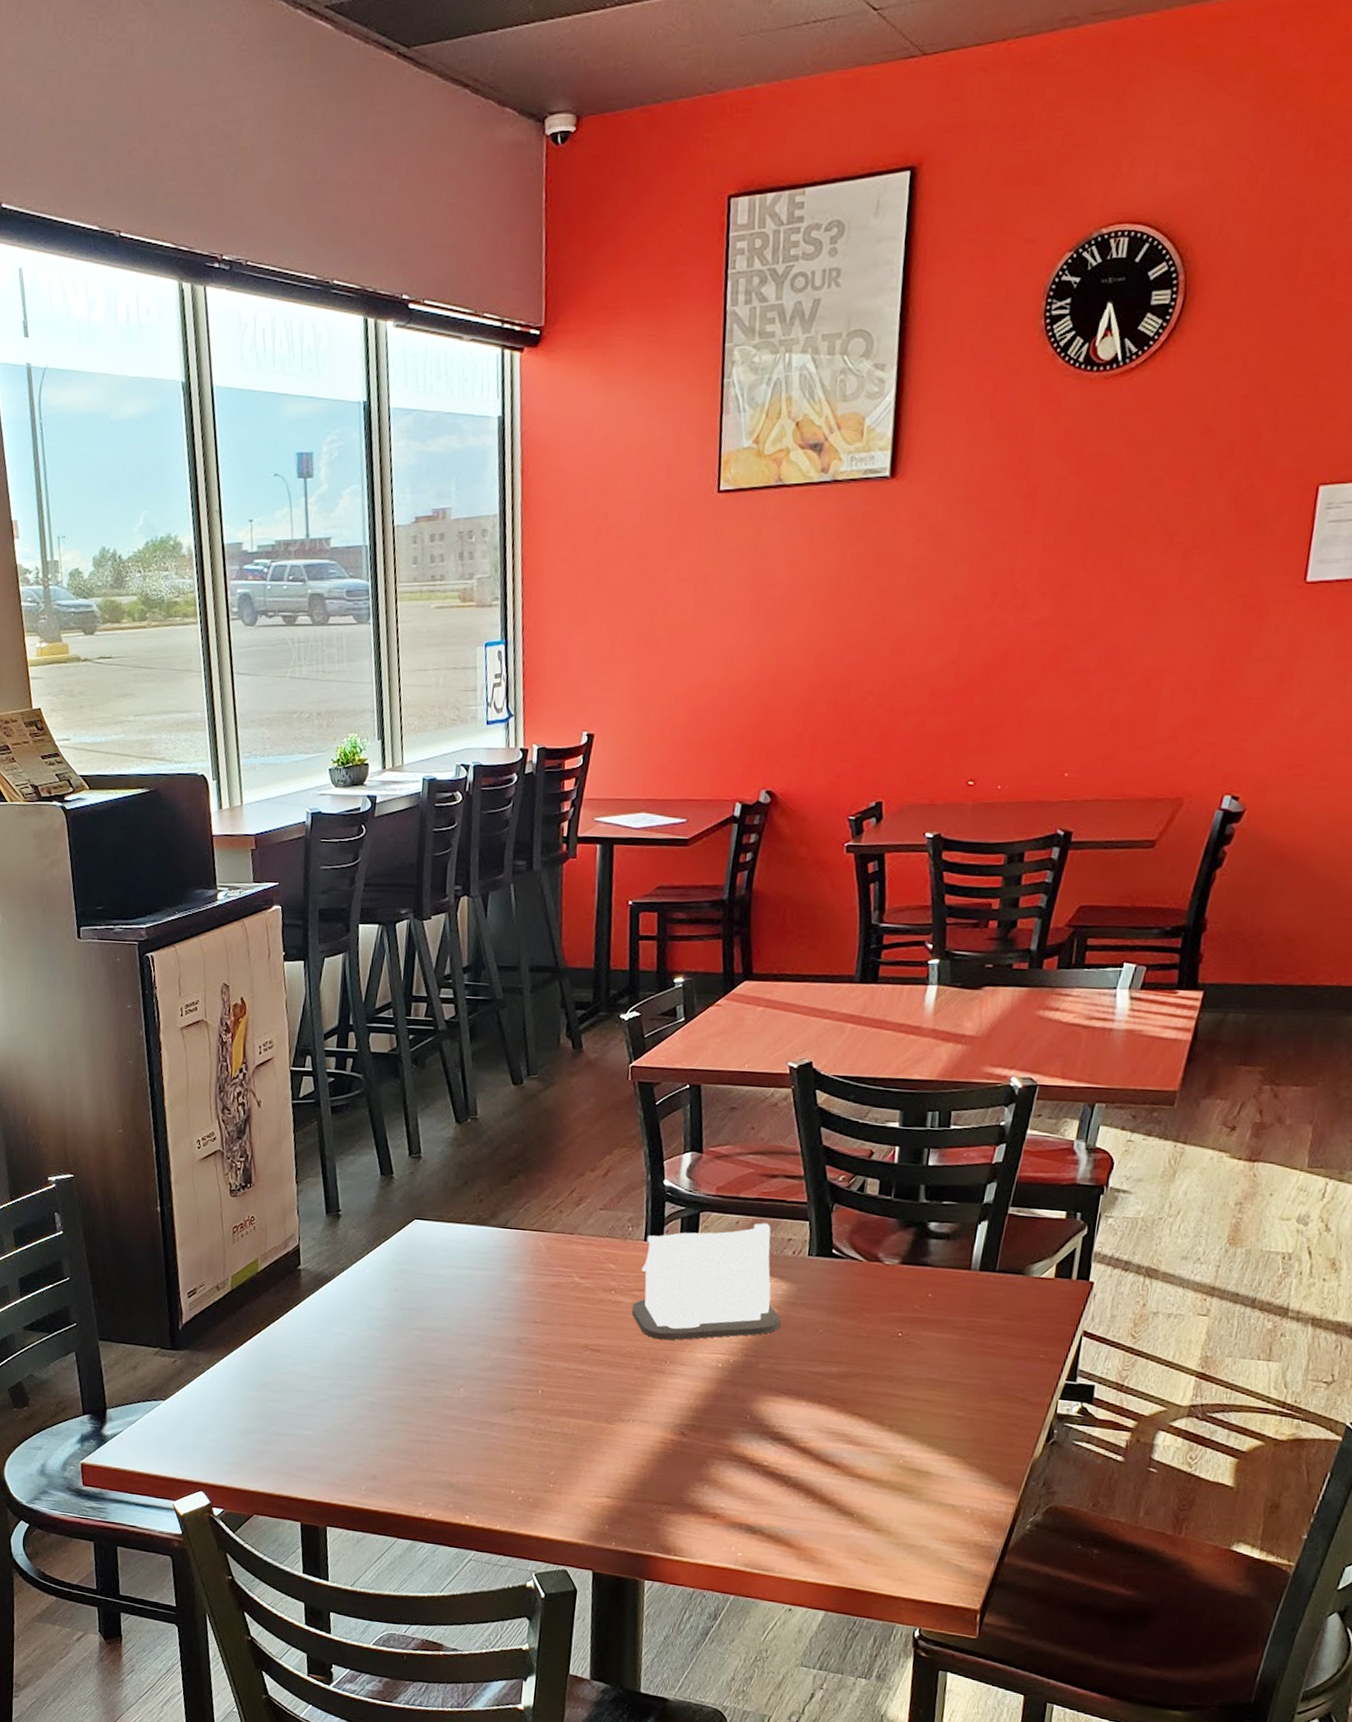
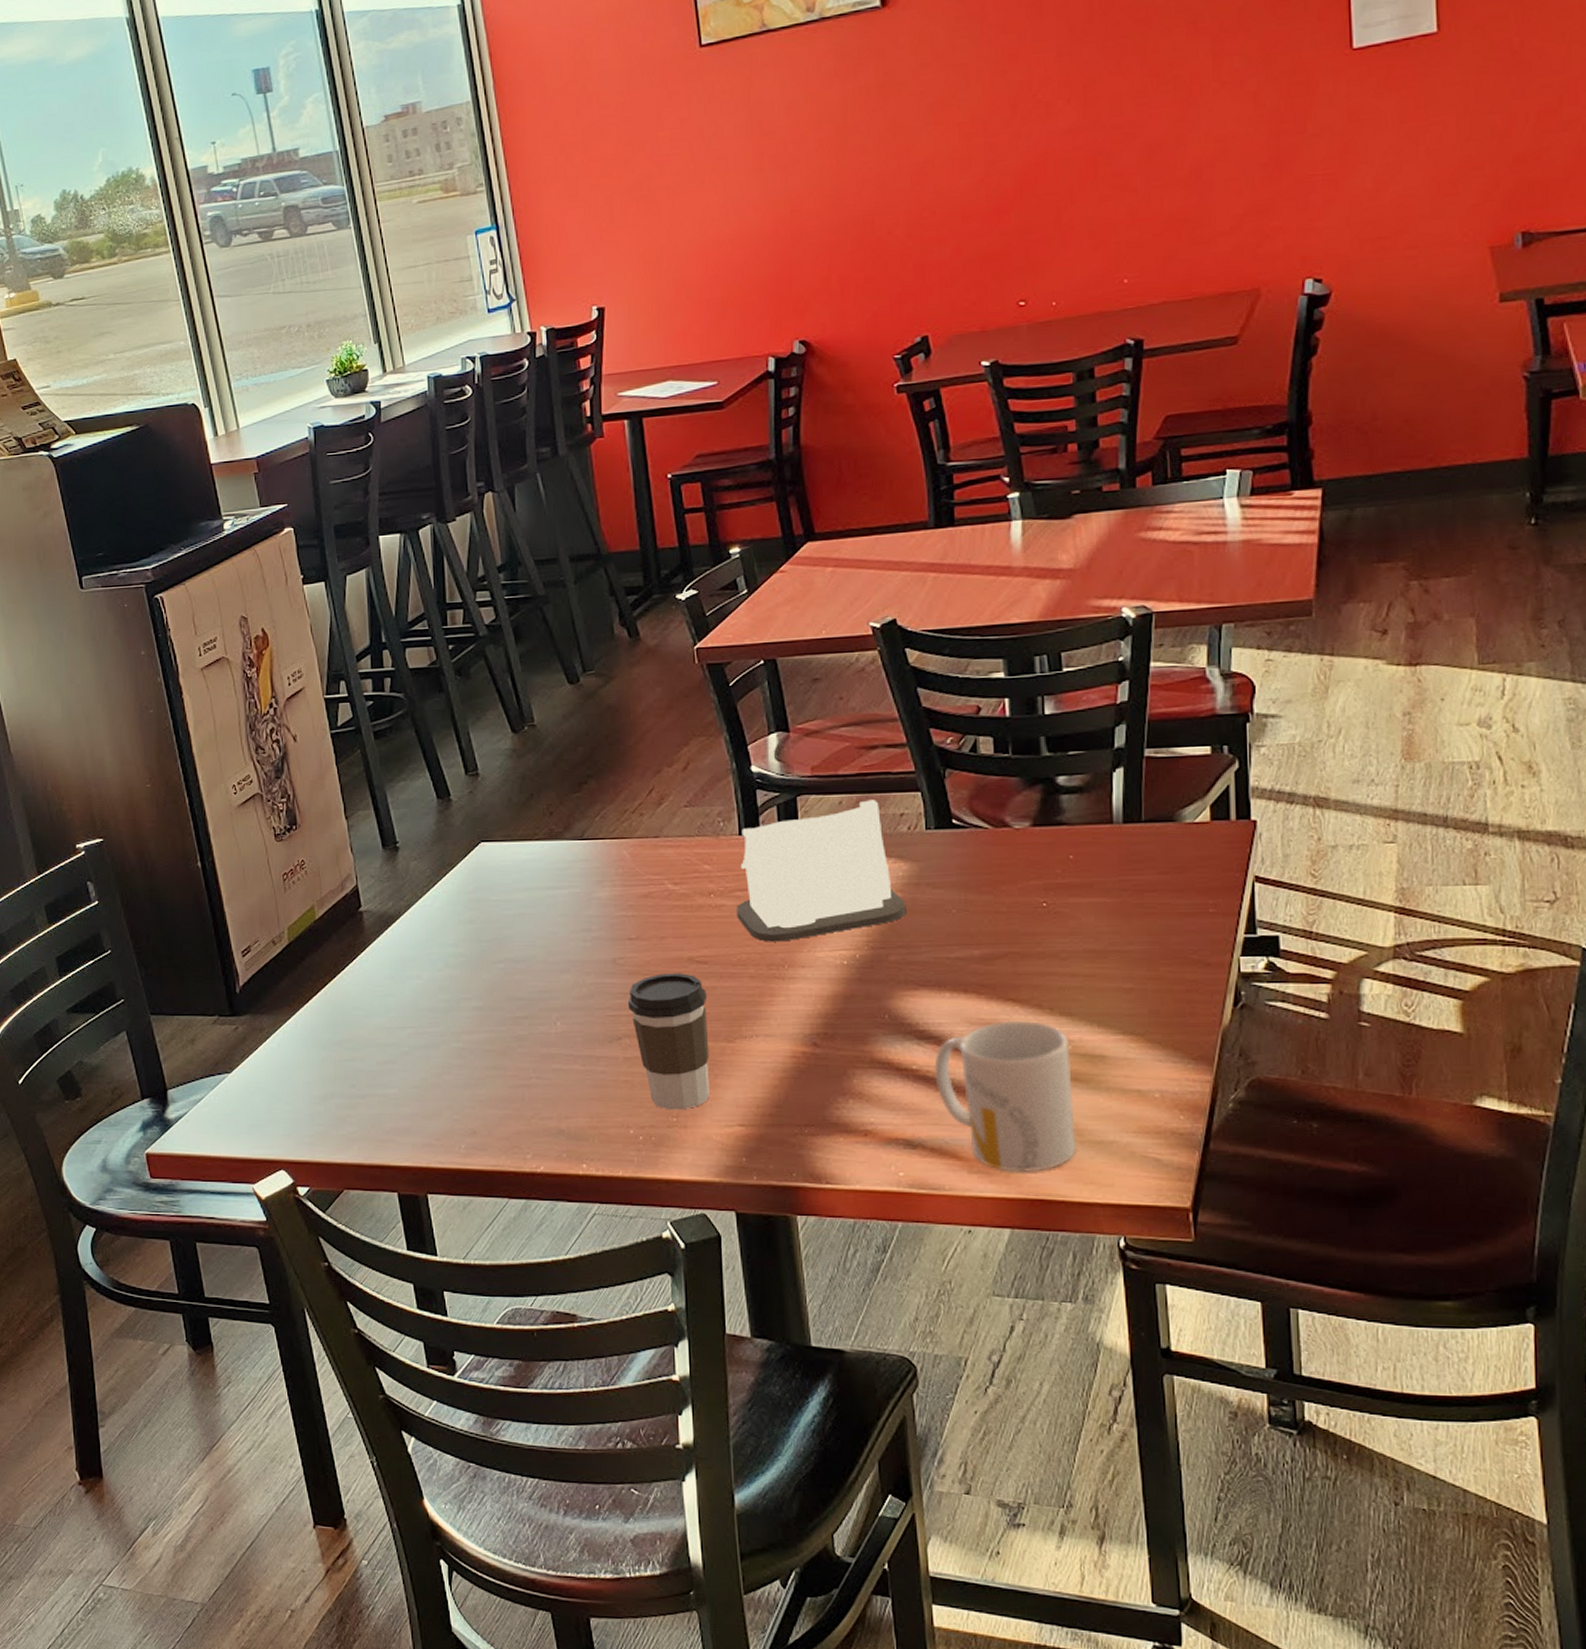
coffee cup: none [524,1356,596,1478] -> present [627,973,711,1110]
mug: none [781,1432,901,1565] -> present [934,1020,1077,1172]

